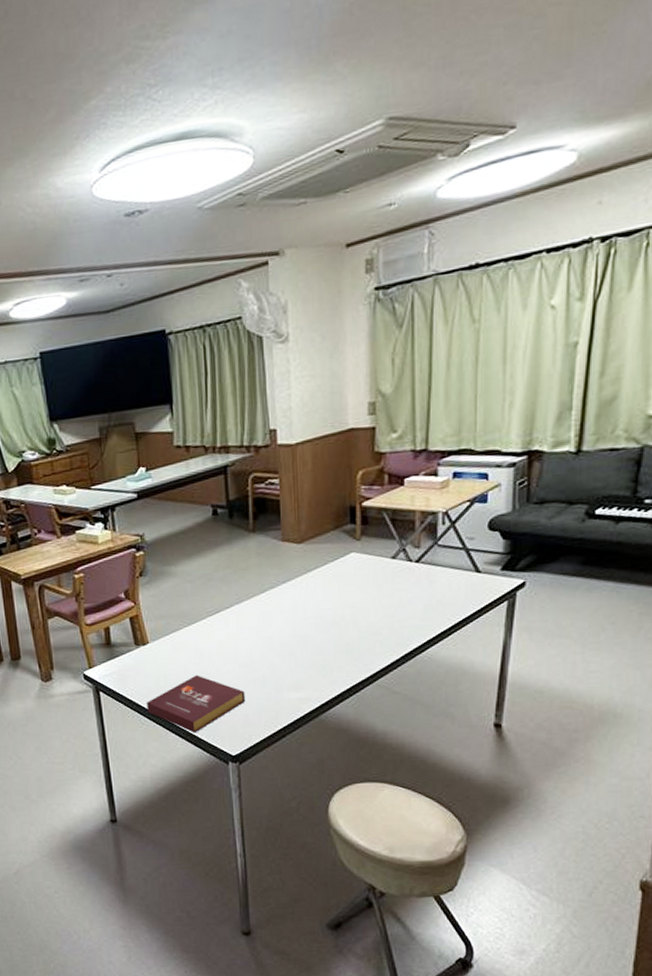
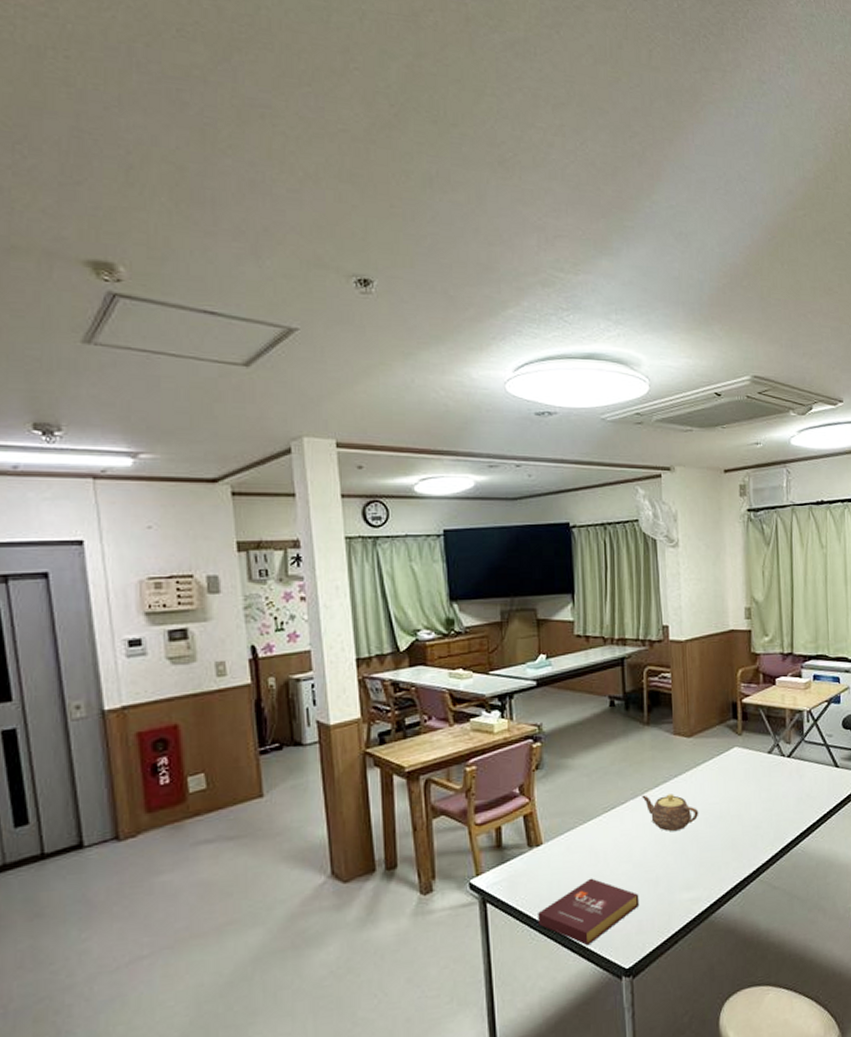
teapot: none [247,599,310,635] -> present [642,794,699,831]

